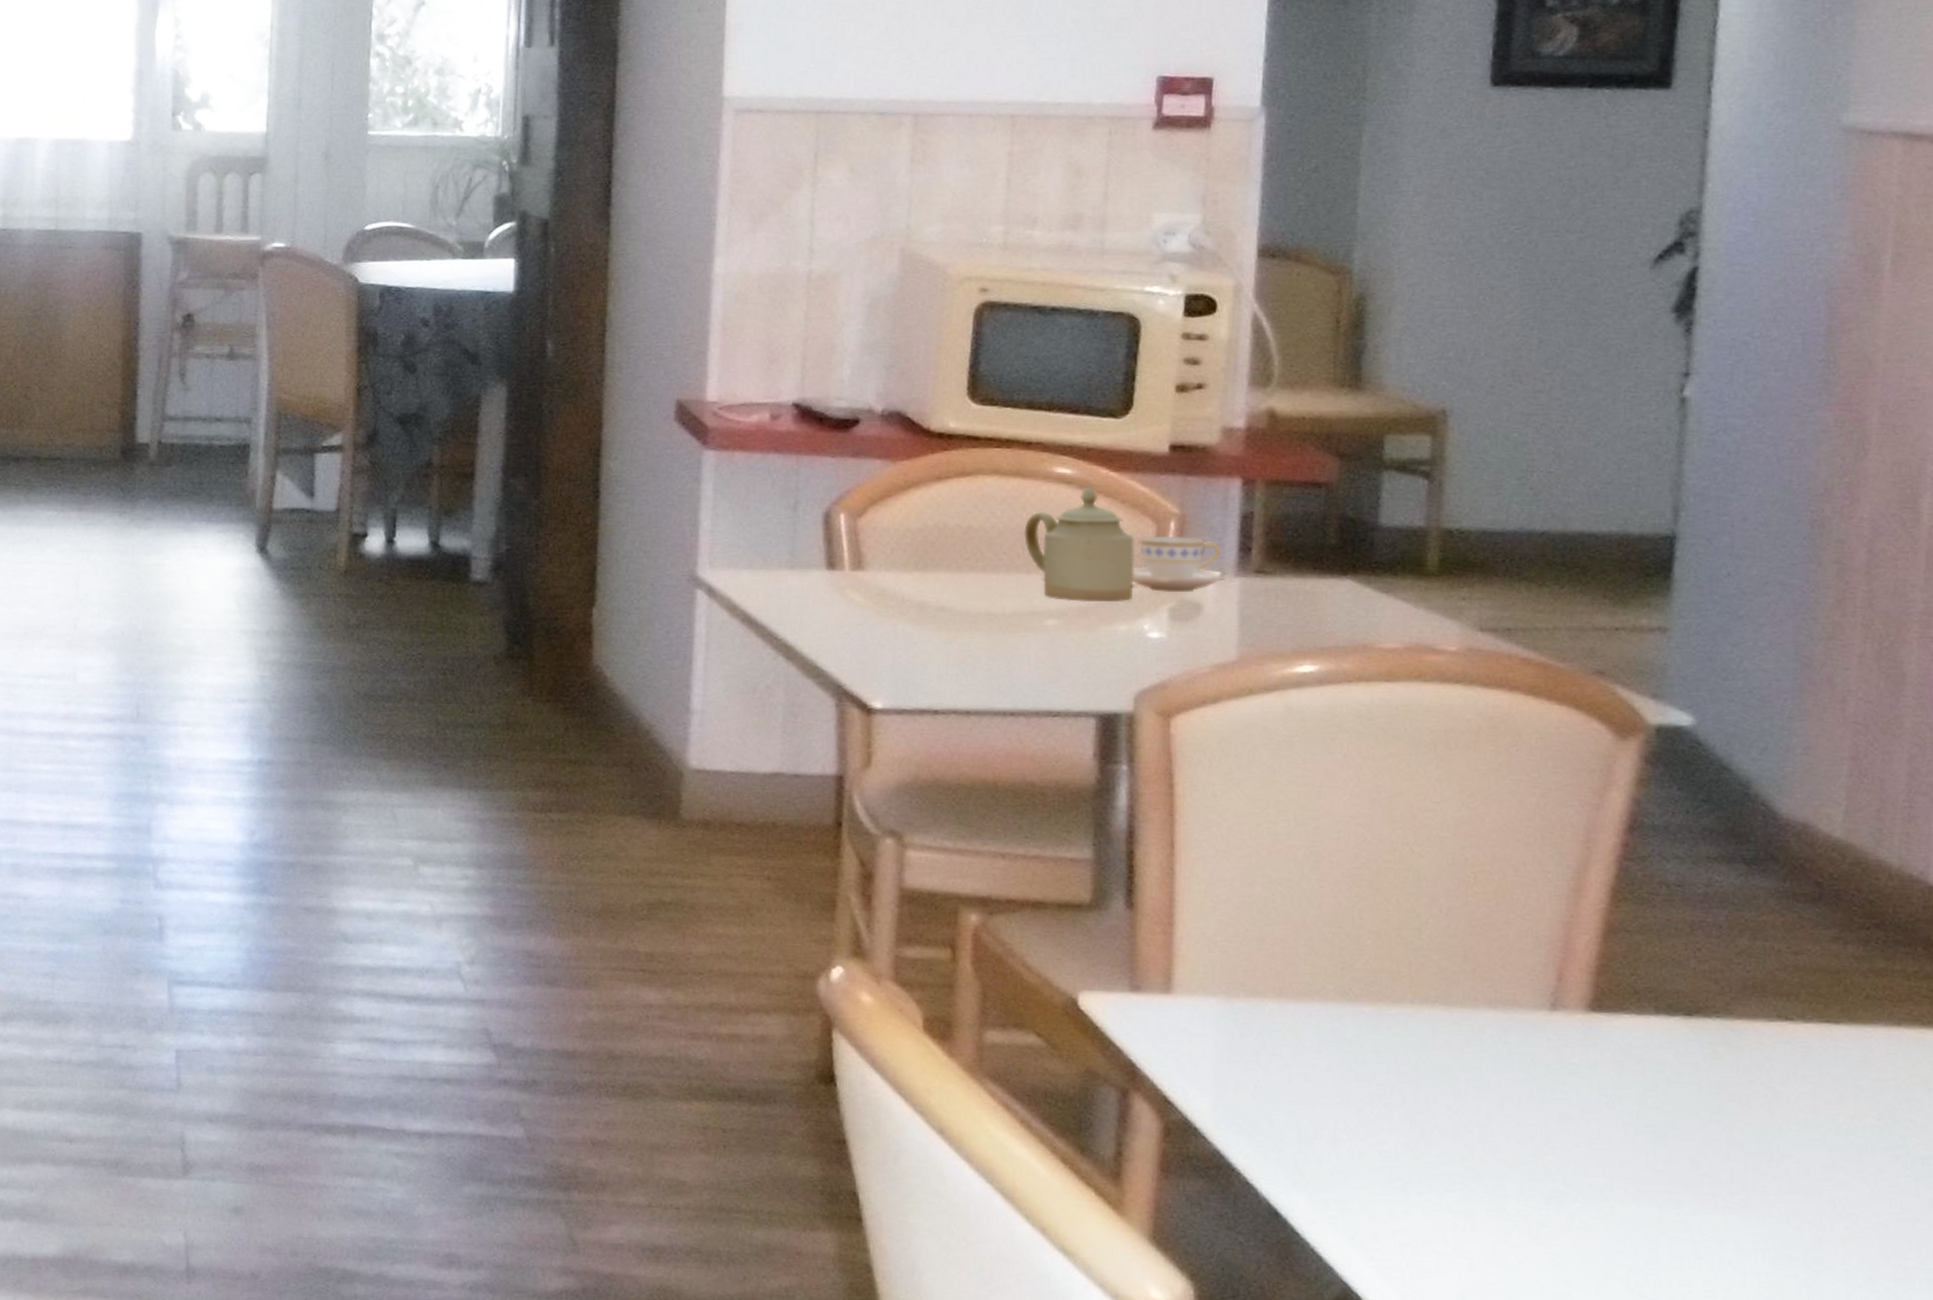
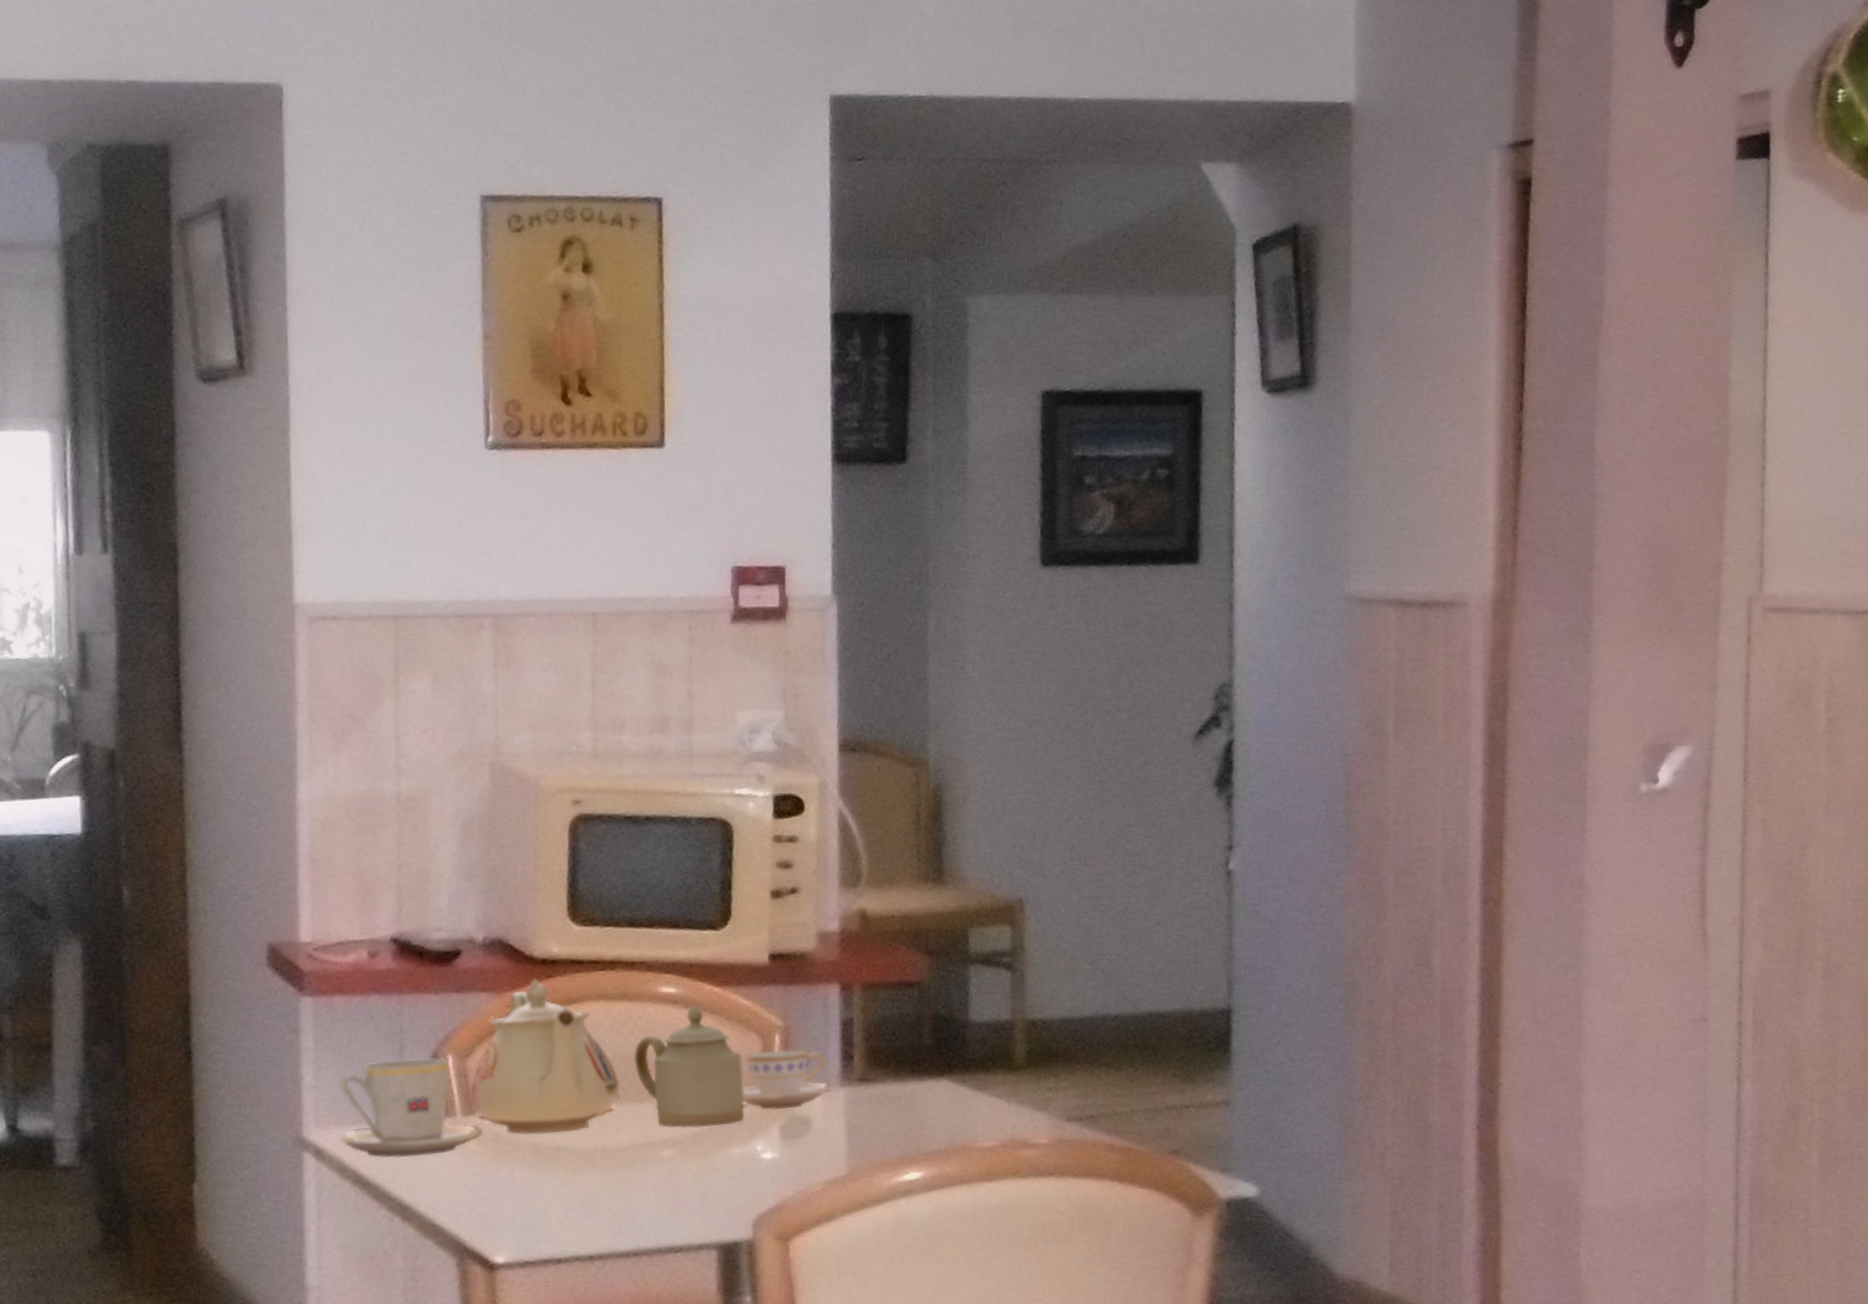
teacup: none [731,513,869,603] -> present [338,1057,482,1159]
teapot: none [859,450,1009,595] -> present [470,979,621,1136]

